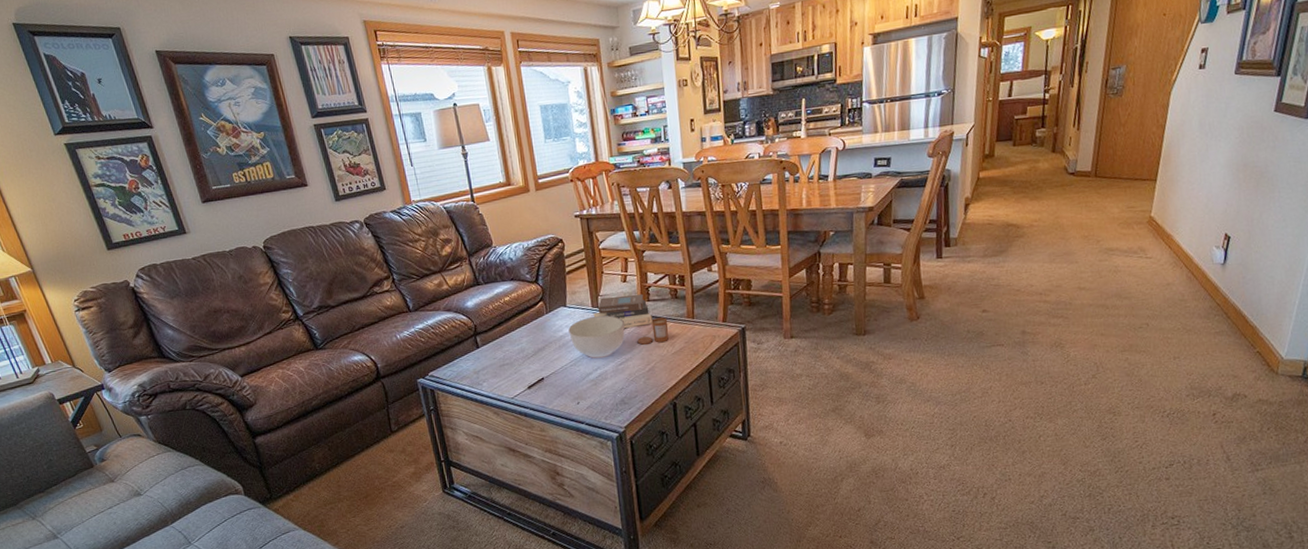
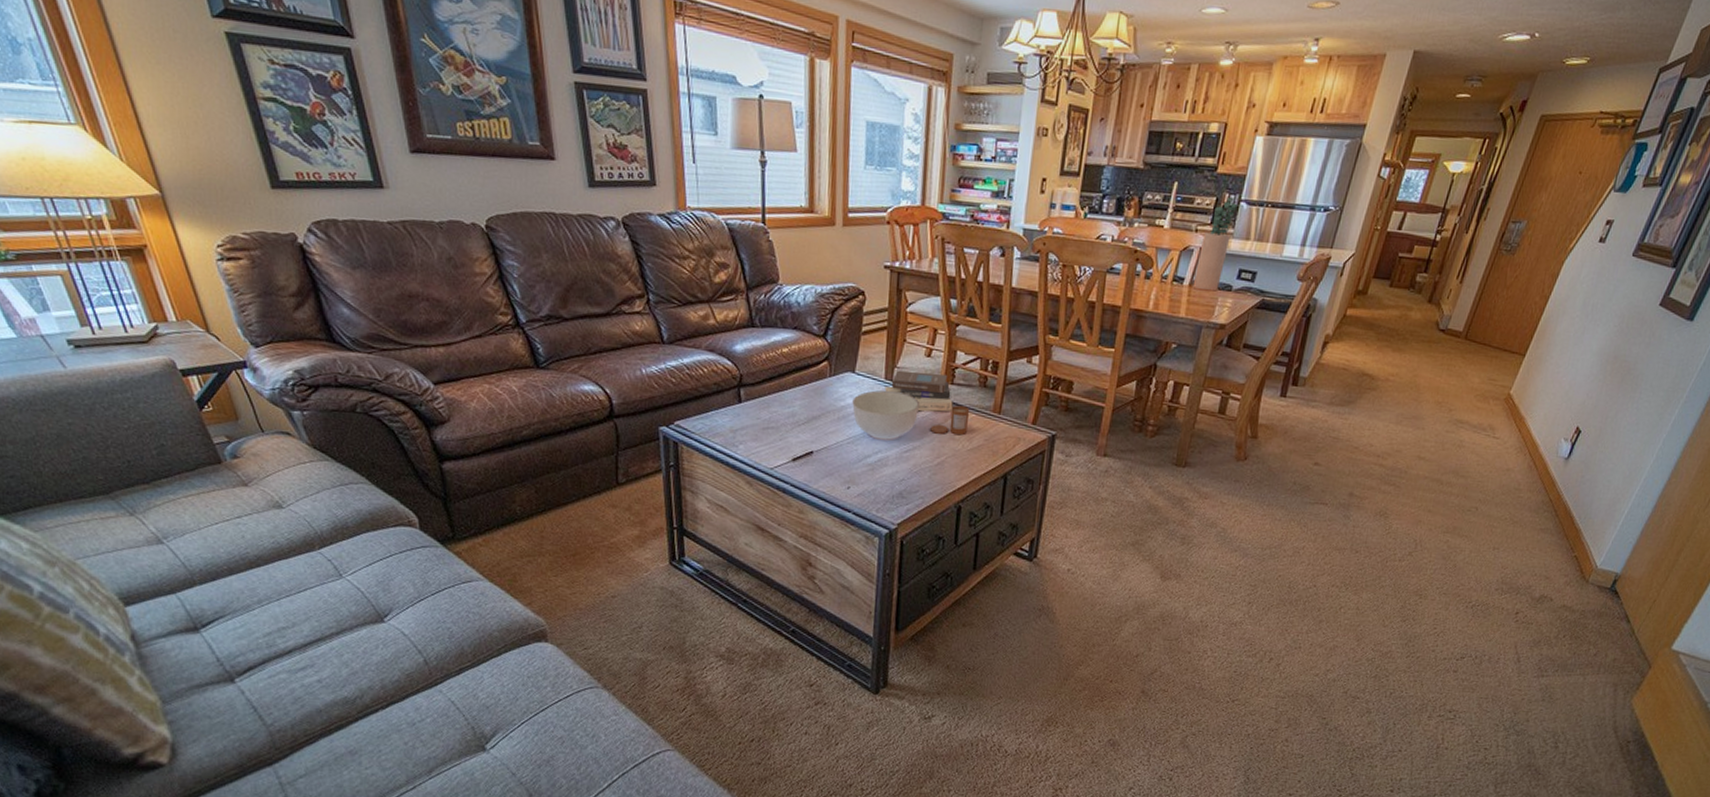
vase: none [836,98,861,184] -> present [1192,193,1238,293]

